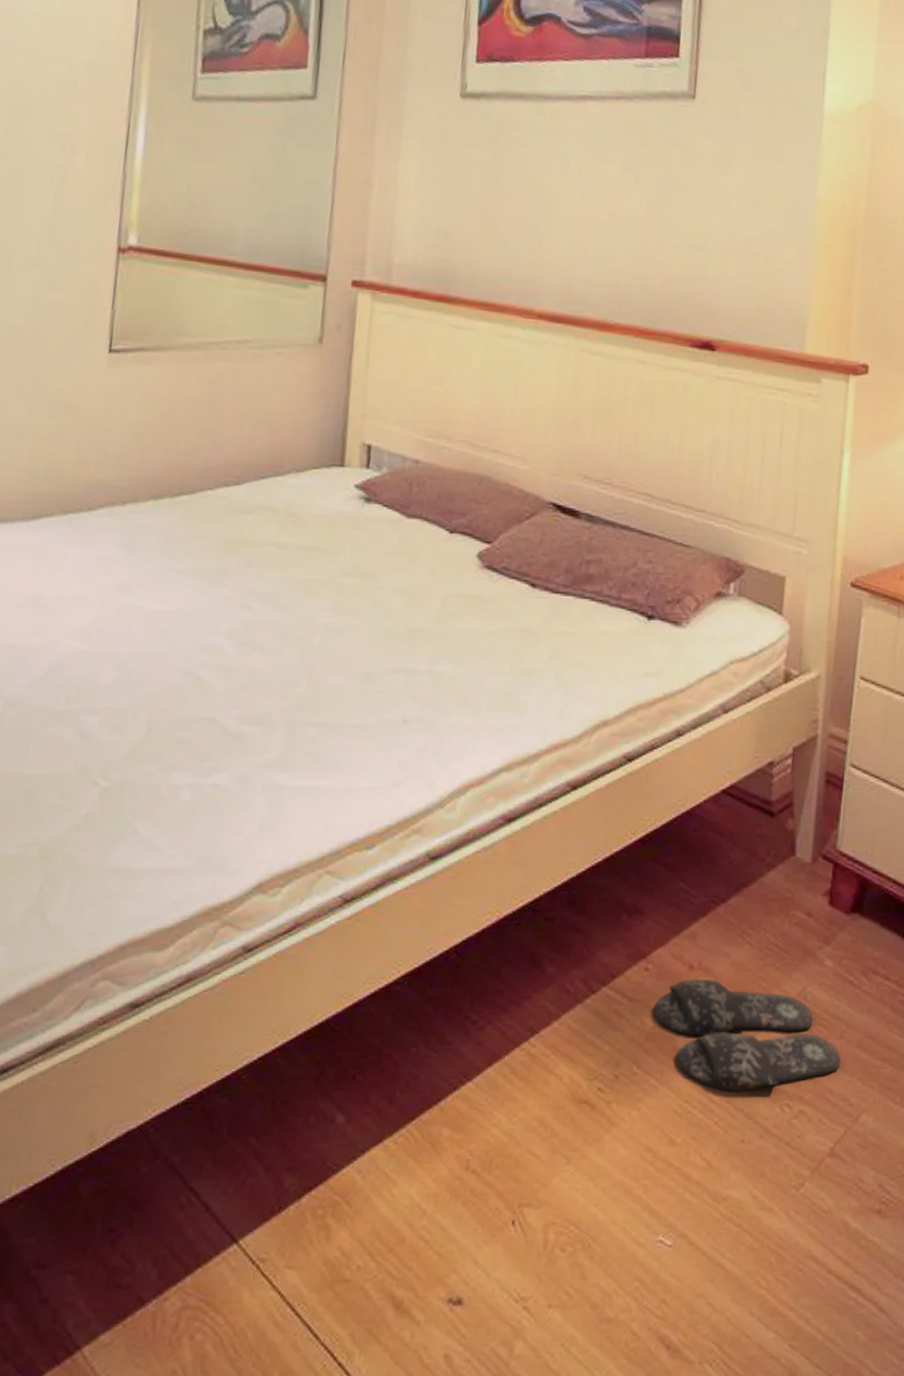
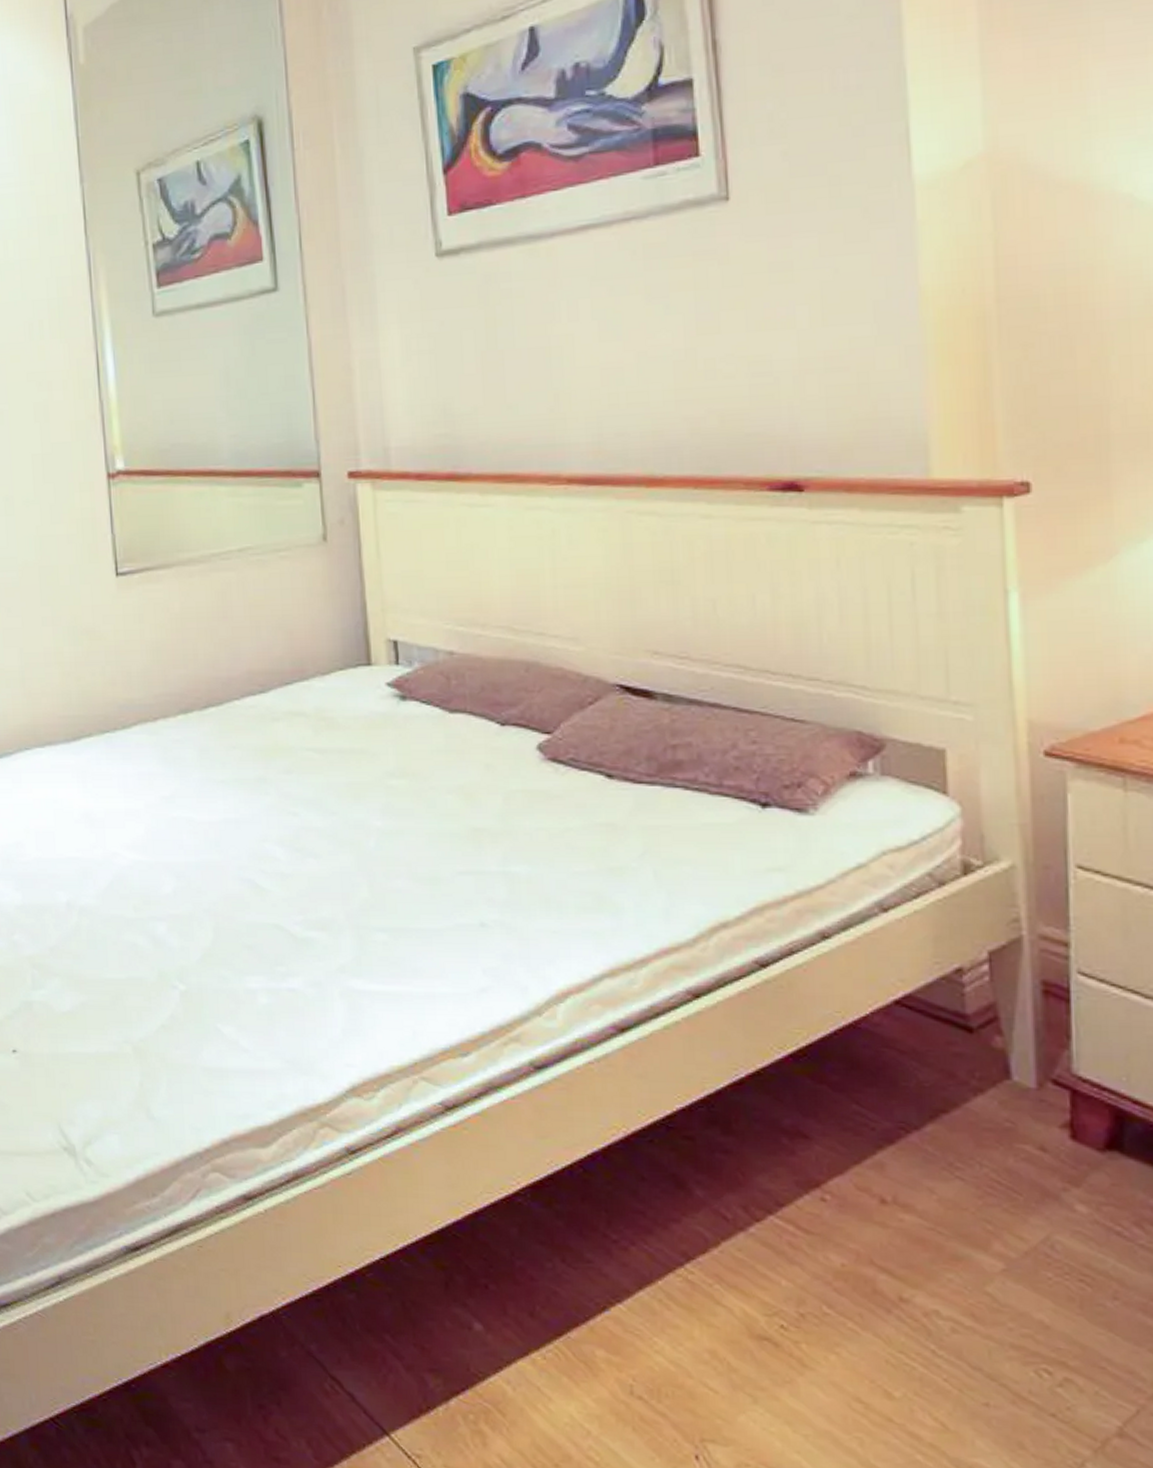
slippers: present [653,979,841,1092] -> none [840,1214,1118,1348]

